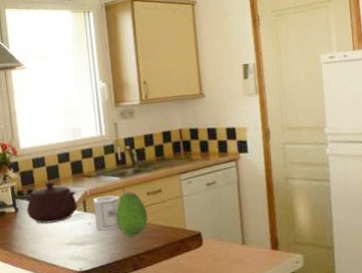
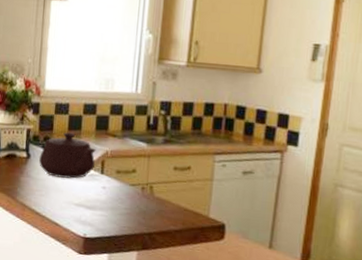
cup: present [93,195,121,231] -> none [111,160,144,200]
fruit: present [116,191,148,237] -> none [134,161,170,213]

